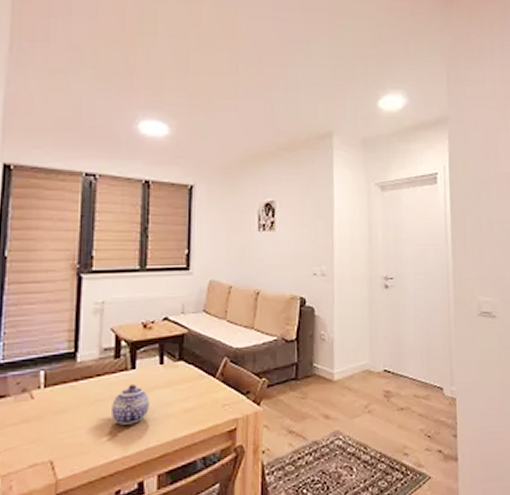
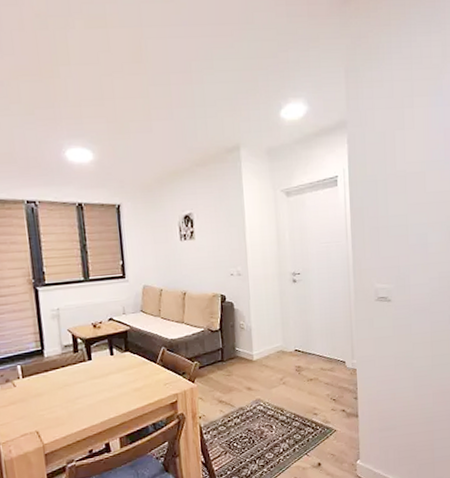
teapot: present [112,384,149,425] -> none [77,372,107,403]

